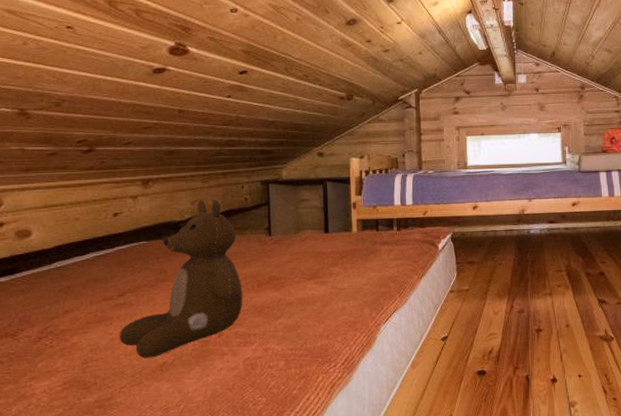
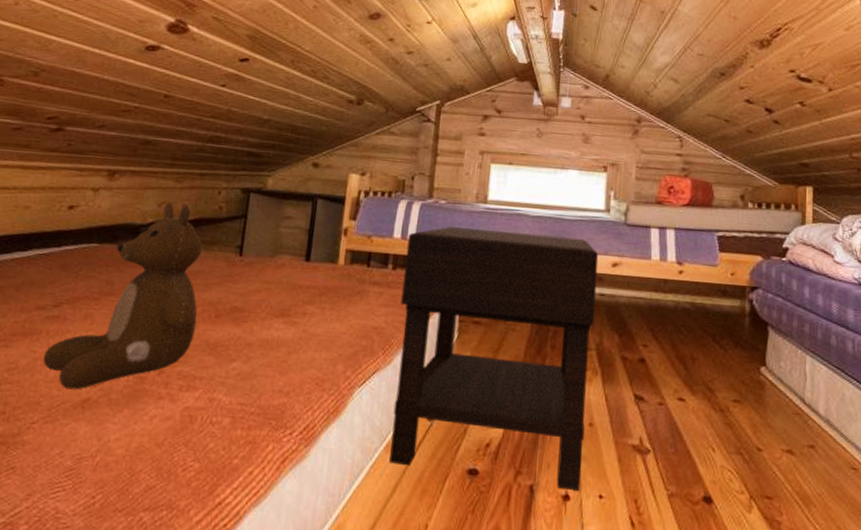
nightstand: none [406,187,564,376] -> present [389,227,599,491]

